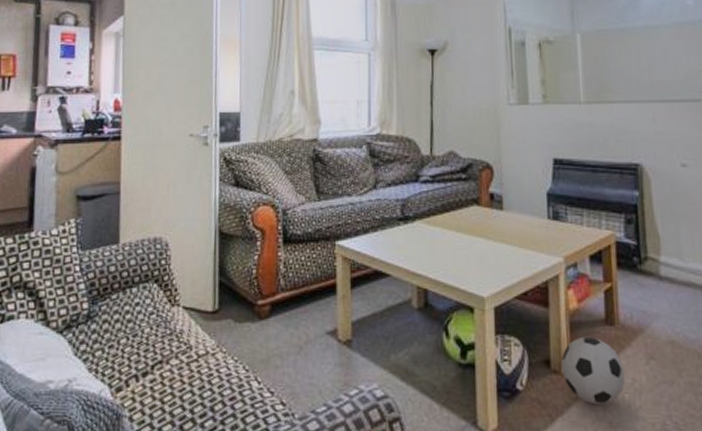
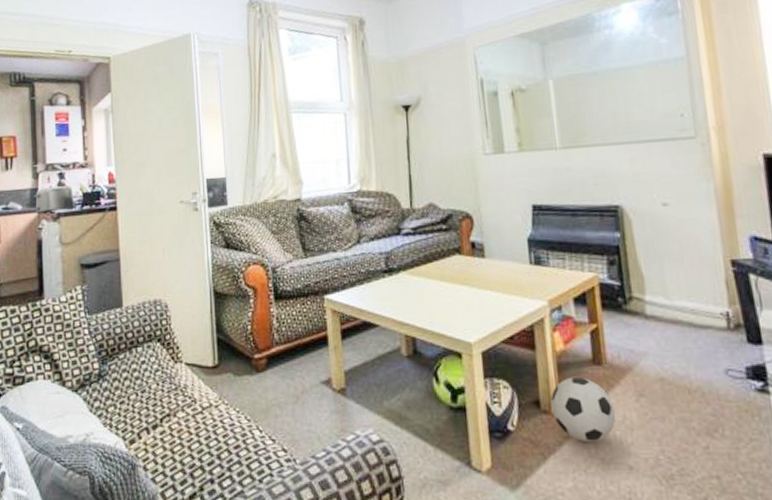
toaster: none [31,111,77,140] -> present [34,186,76,214]

